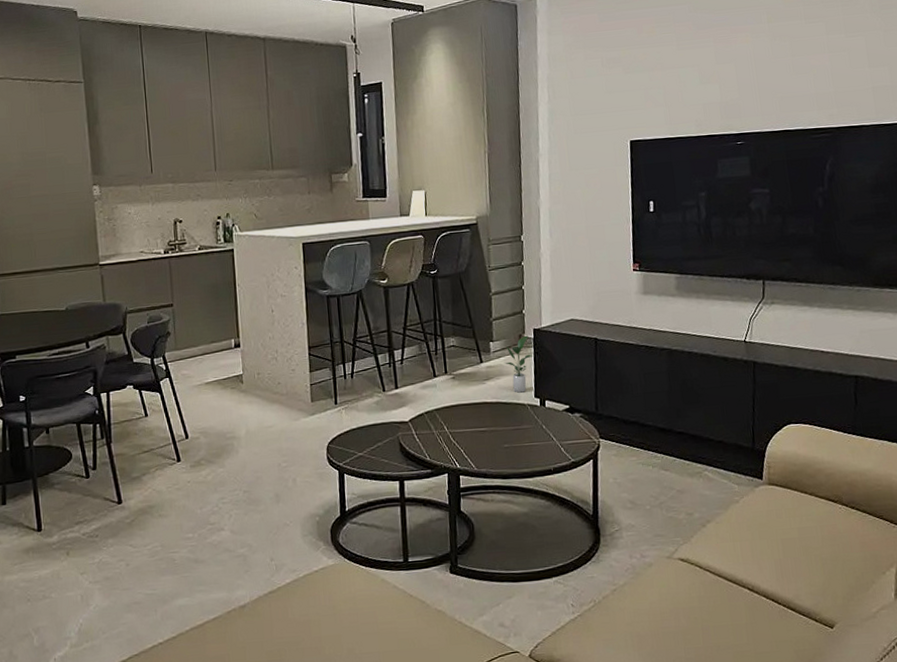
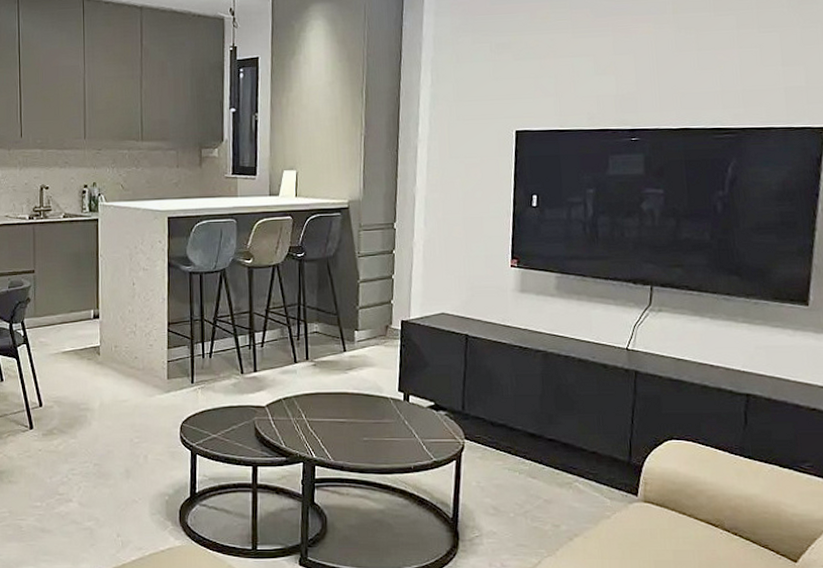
potted plant: present [505,335,533,393] -> none [369,326,400,385]

